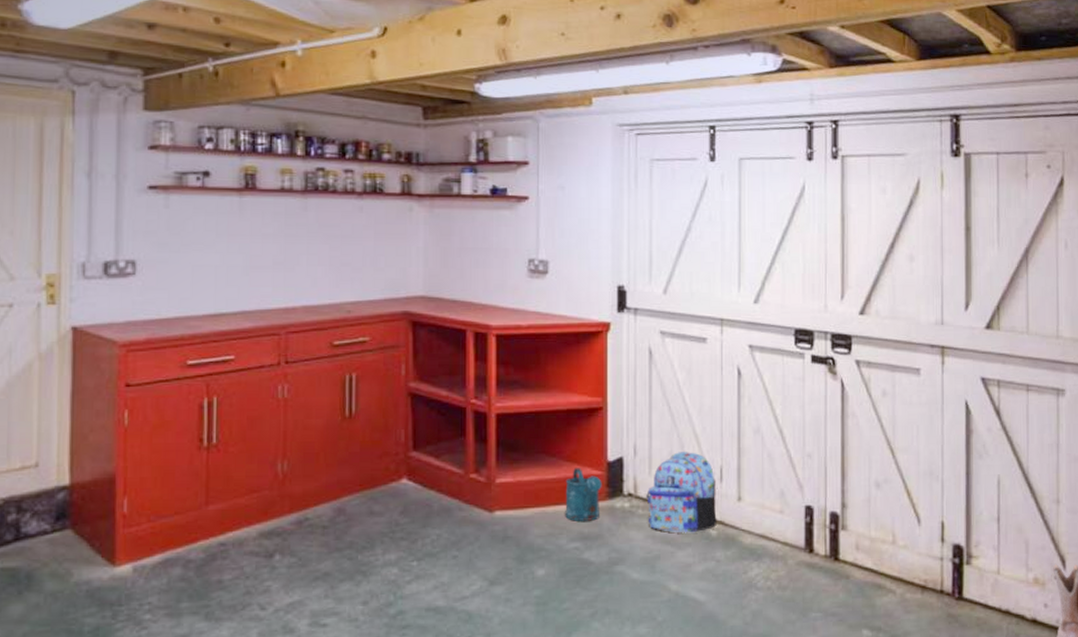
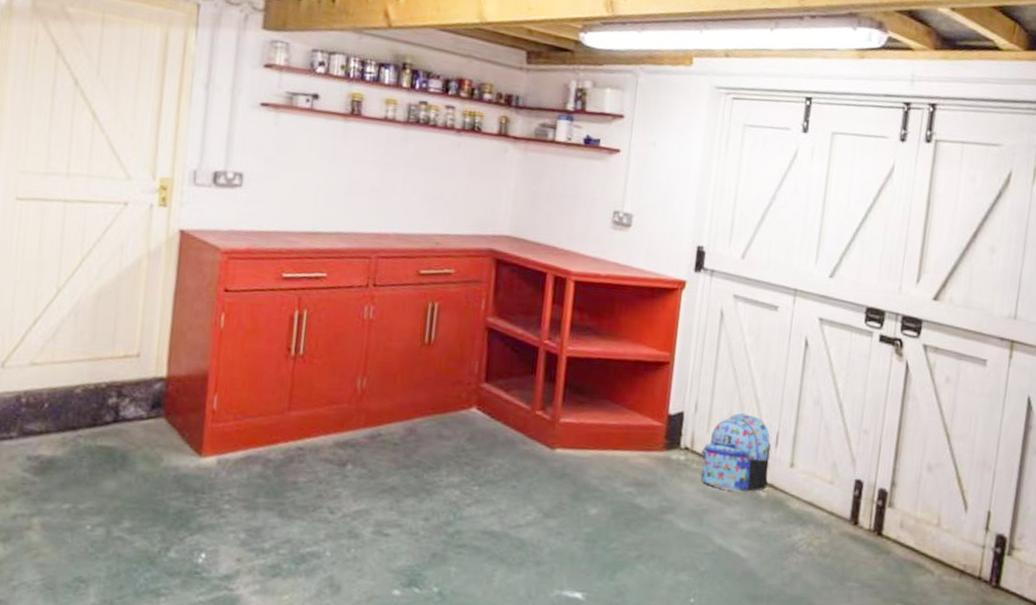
watering can: present [565,468,602,521] -> none [622,417,661,469]

